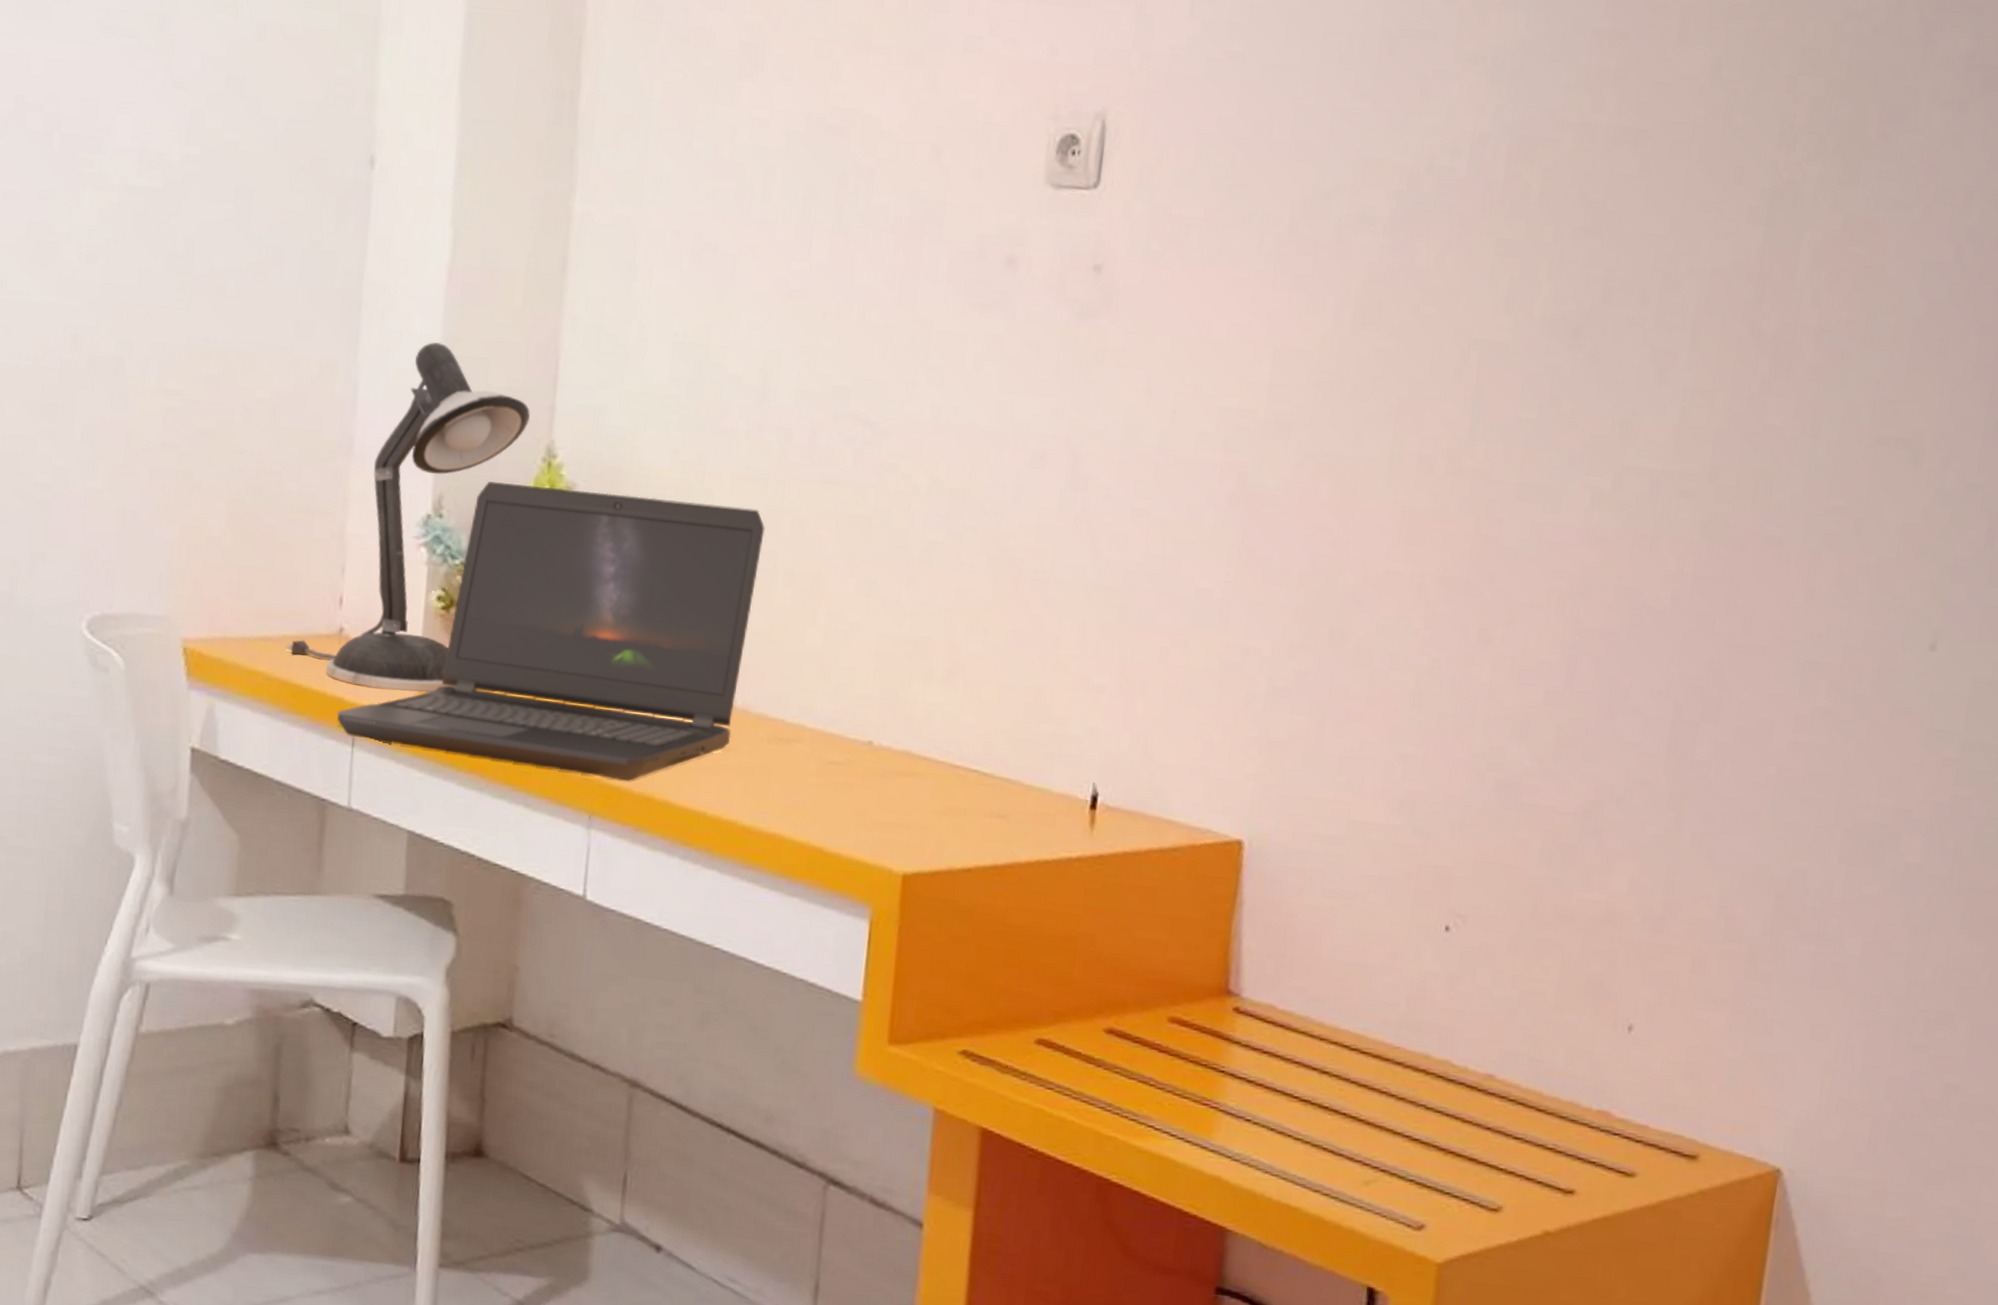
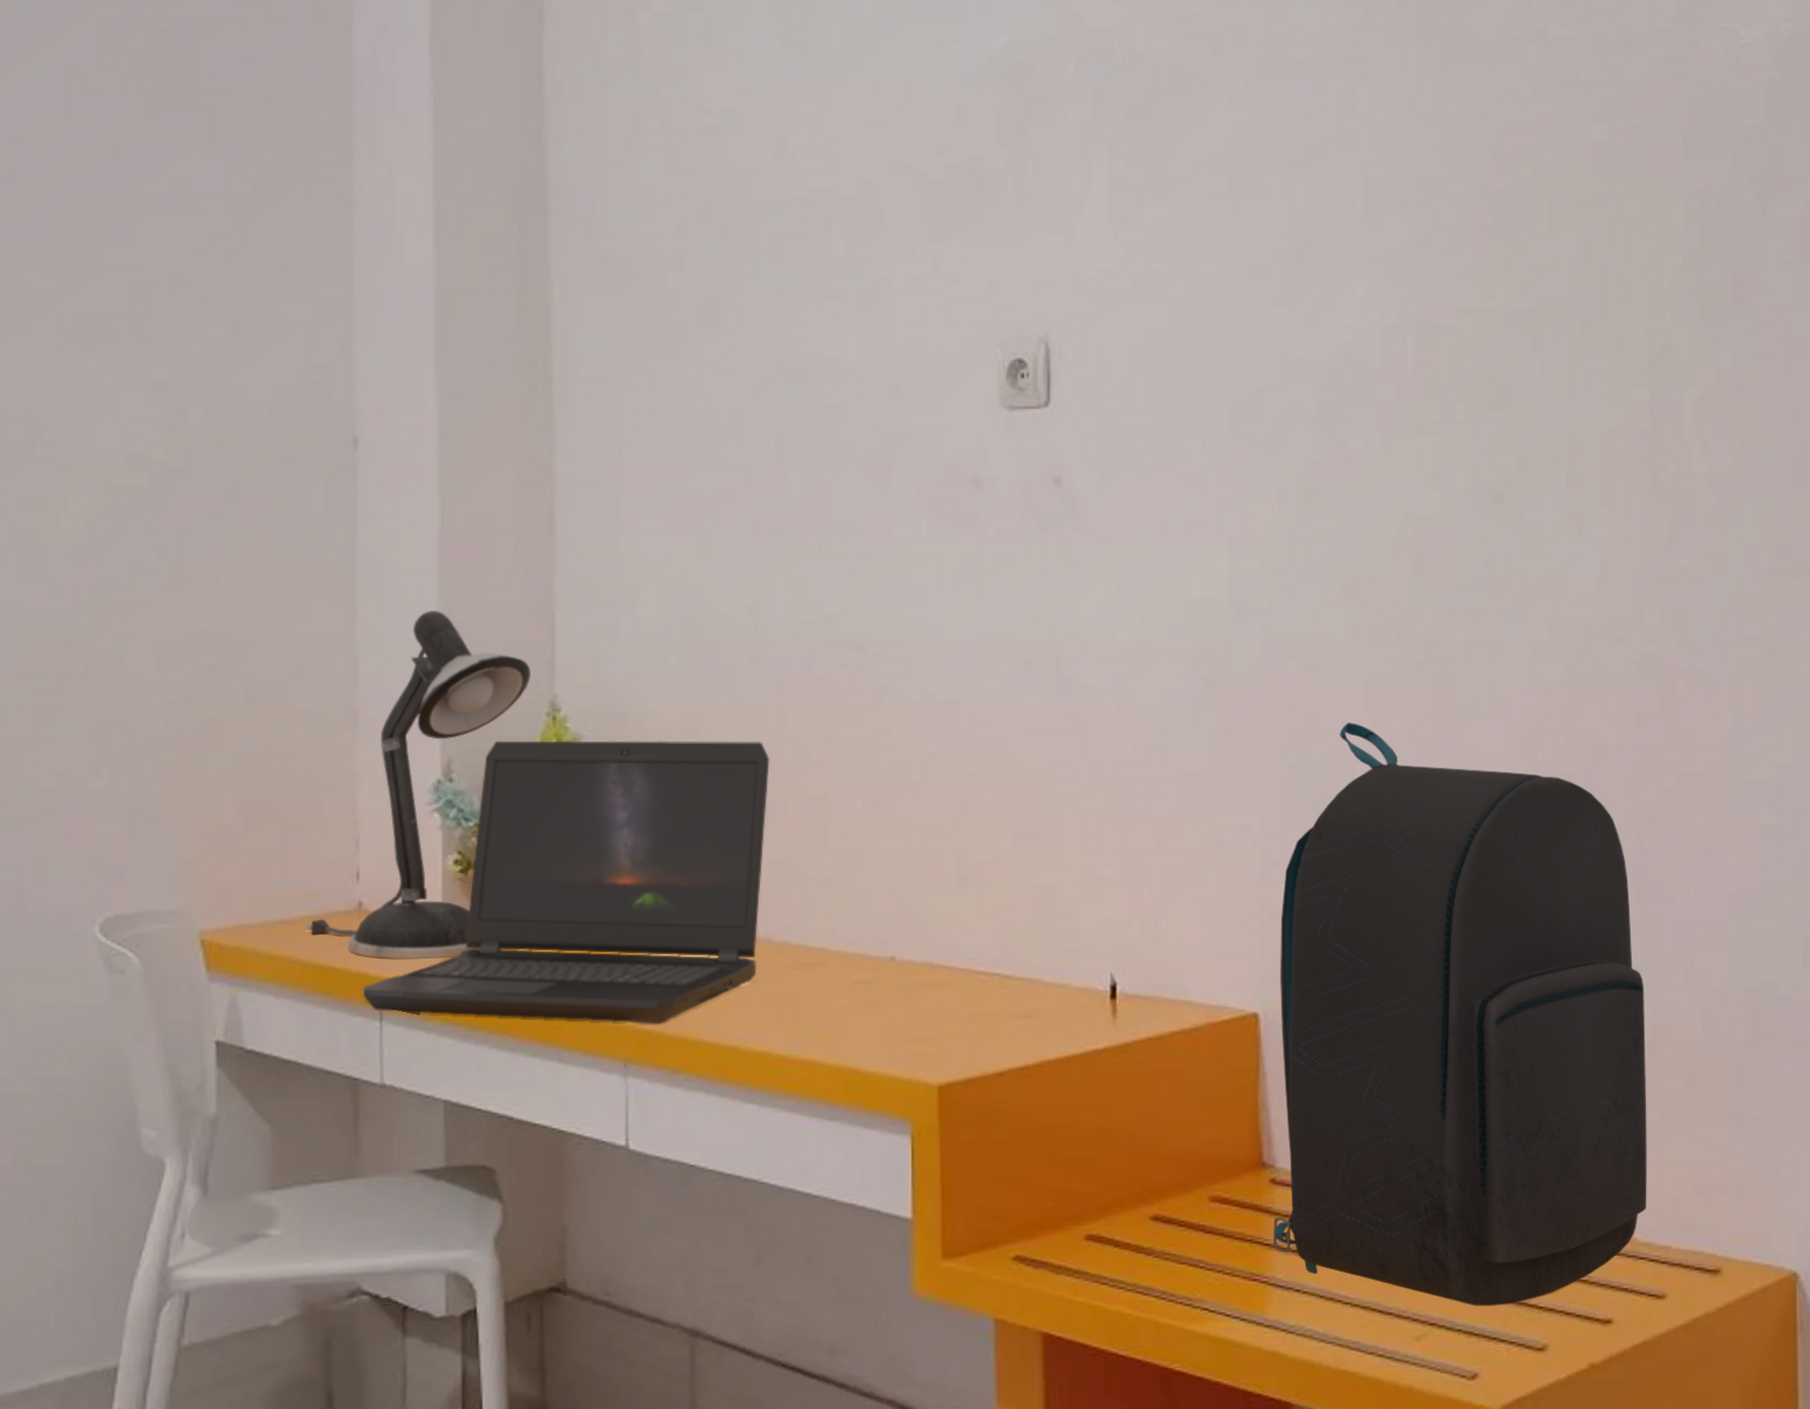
backpack: none [1228,553,1660,1162] -> present [1273,722,1647,1306]

